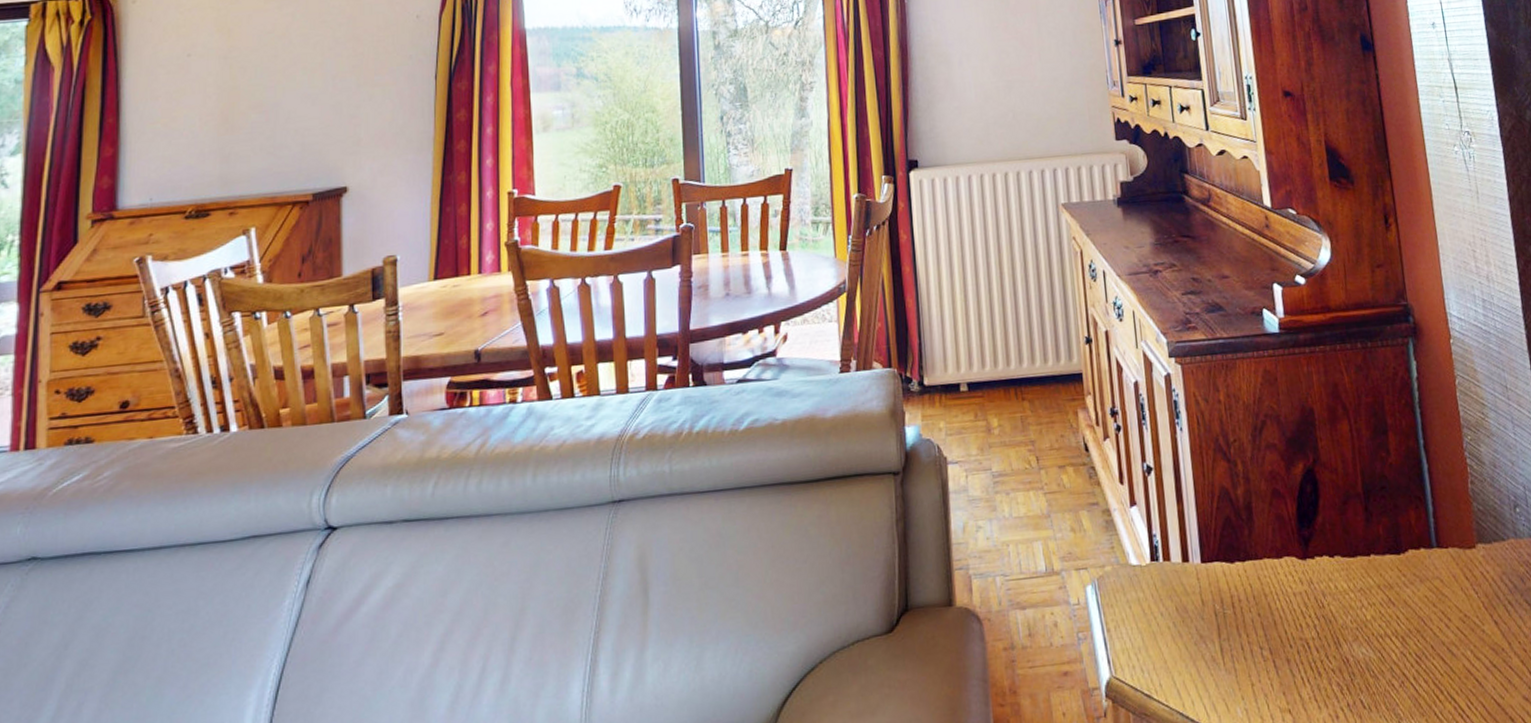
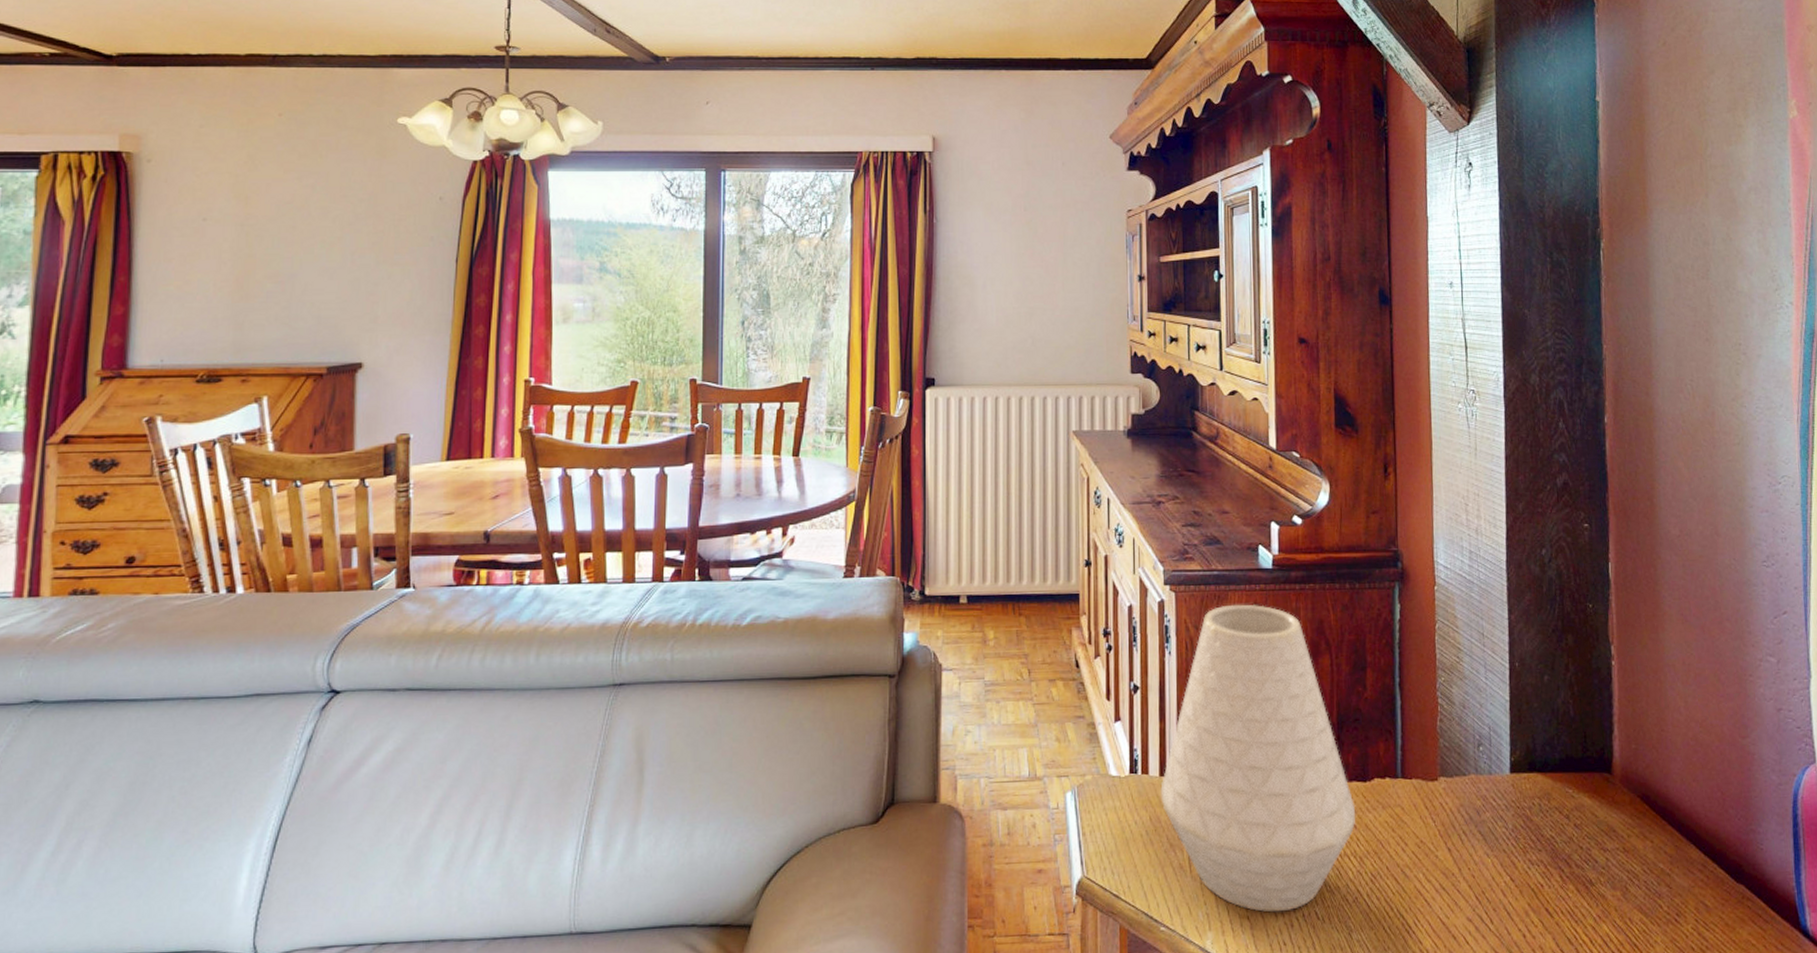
vase: none [1184,372,1394,704] -> present [1160,604,1356,913]

